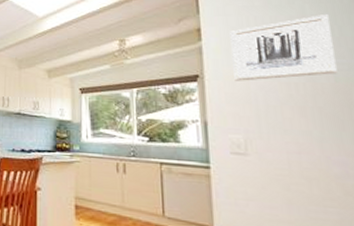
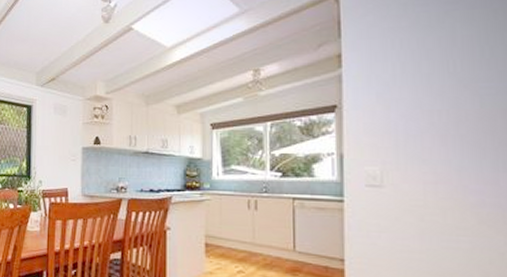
wall art: present [230,14,337,81] -> none [373,34,483,110]

